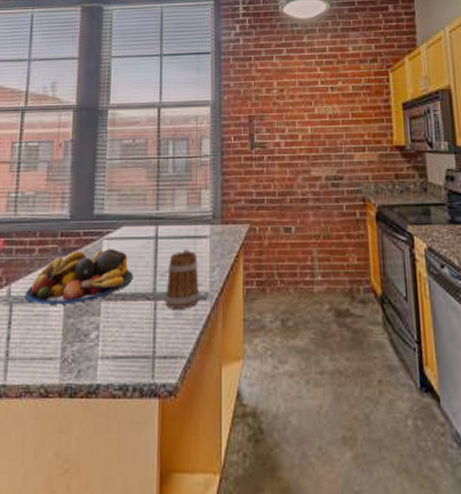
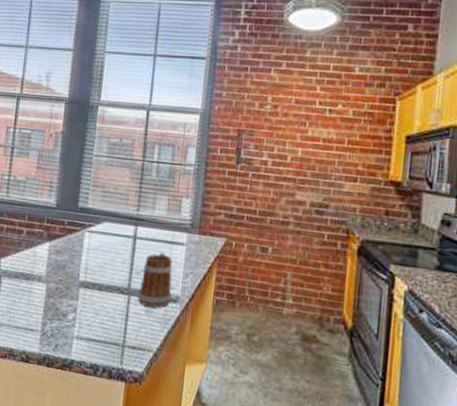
fruit bowl: present [24,249,133,305] -> none [12,238,111,286]

